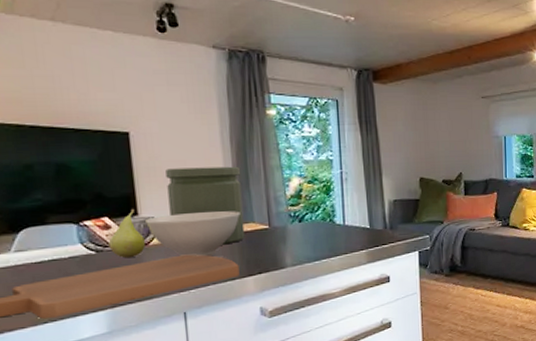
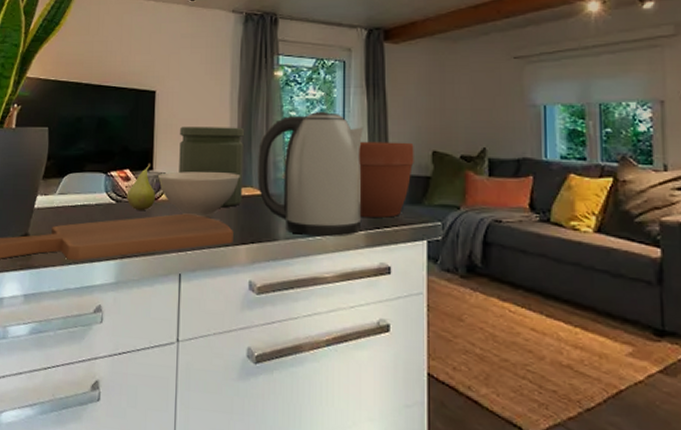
kettle: none [257,147,363,261] -> present [257,111,363,238]
flowerpot: none [356,171,405,239] -> present [359,141,414,219]

